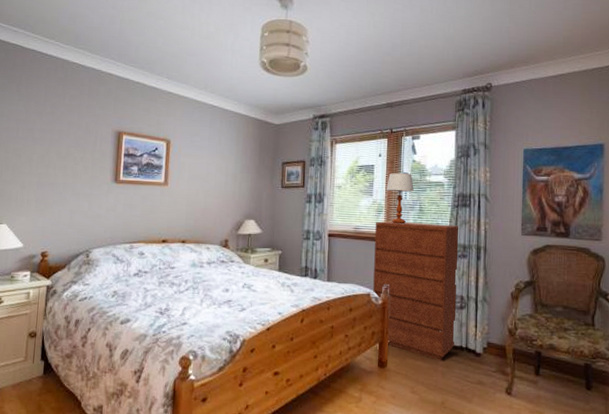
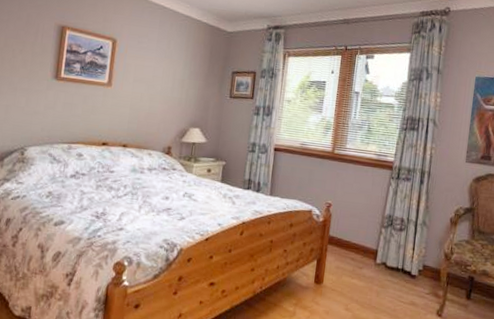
dresser: present [373,221,458,360] -> none [315,138,405,280]
table lamp: present [386,173,414,225] -> none [336,91,364,144]

